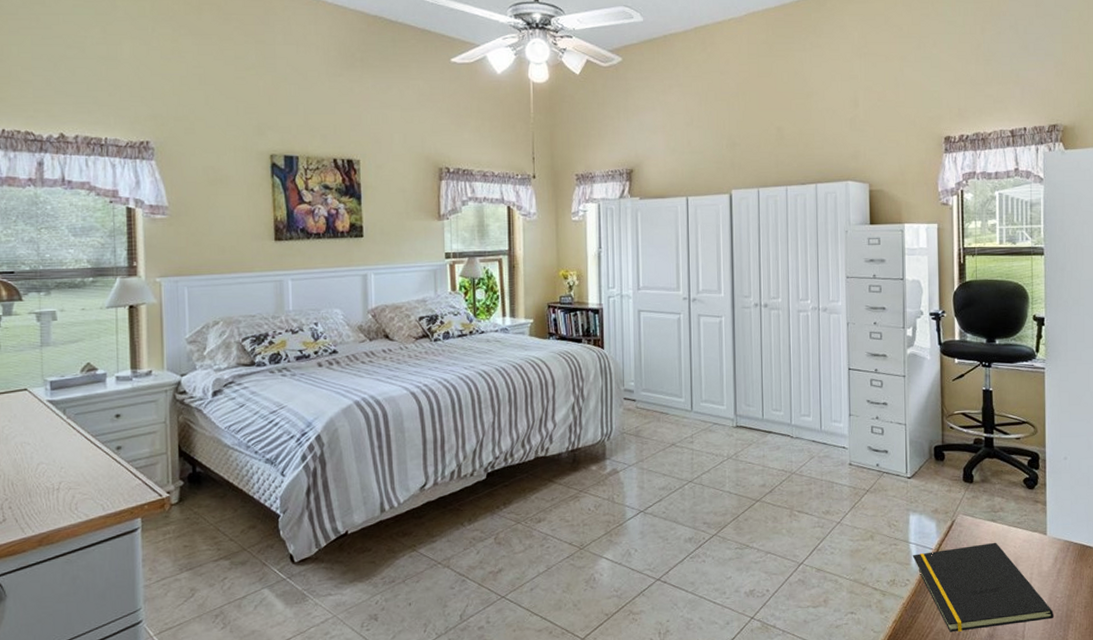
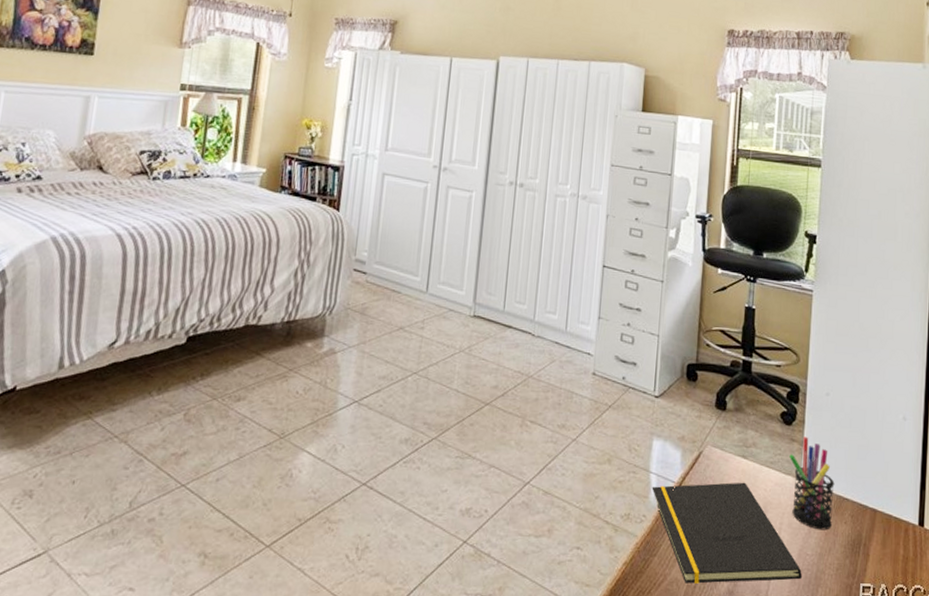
pen holder: none [1034,497,1078,576] -> present [789,436,835,530]

